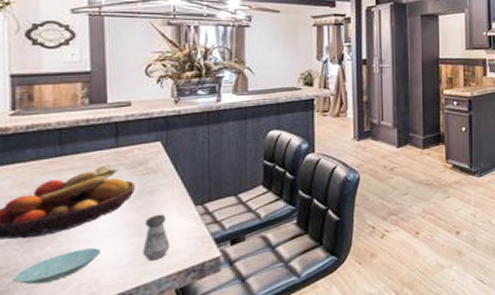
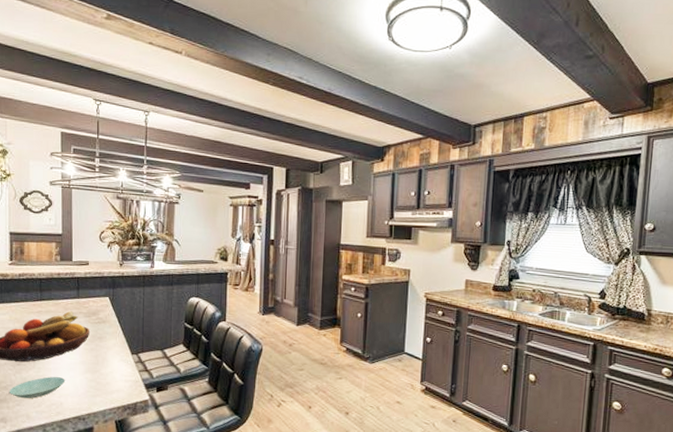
salt shaker: present [143,214,170,261] -> none [93,357,113,395]

